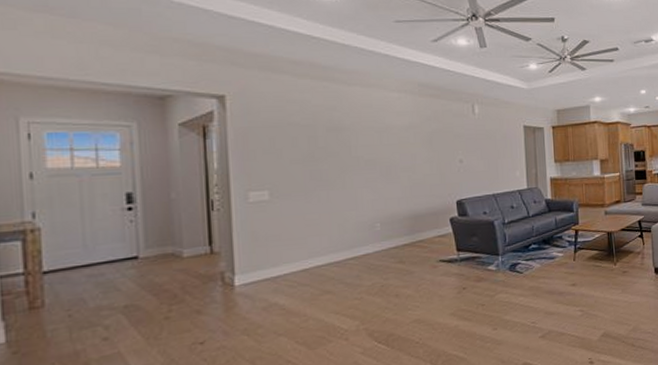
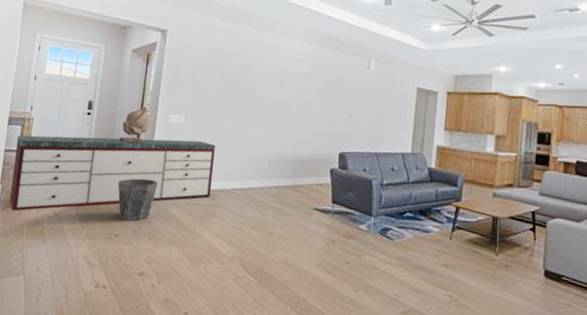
storage cabinet: none [17,215,319,351] -> present [9,135,216,211]
sculpture bust: none [183,188,222,235] -> present [119,106,150,143]
waste bin: none [191,269,248,324] -> present [118,178,159,221]

